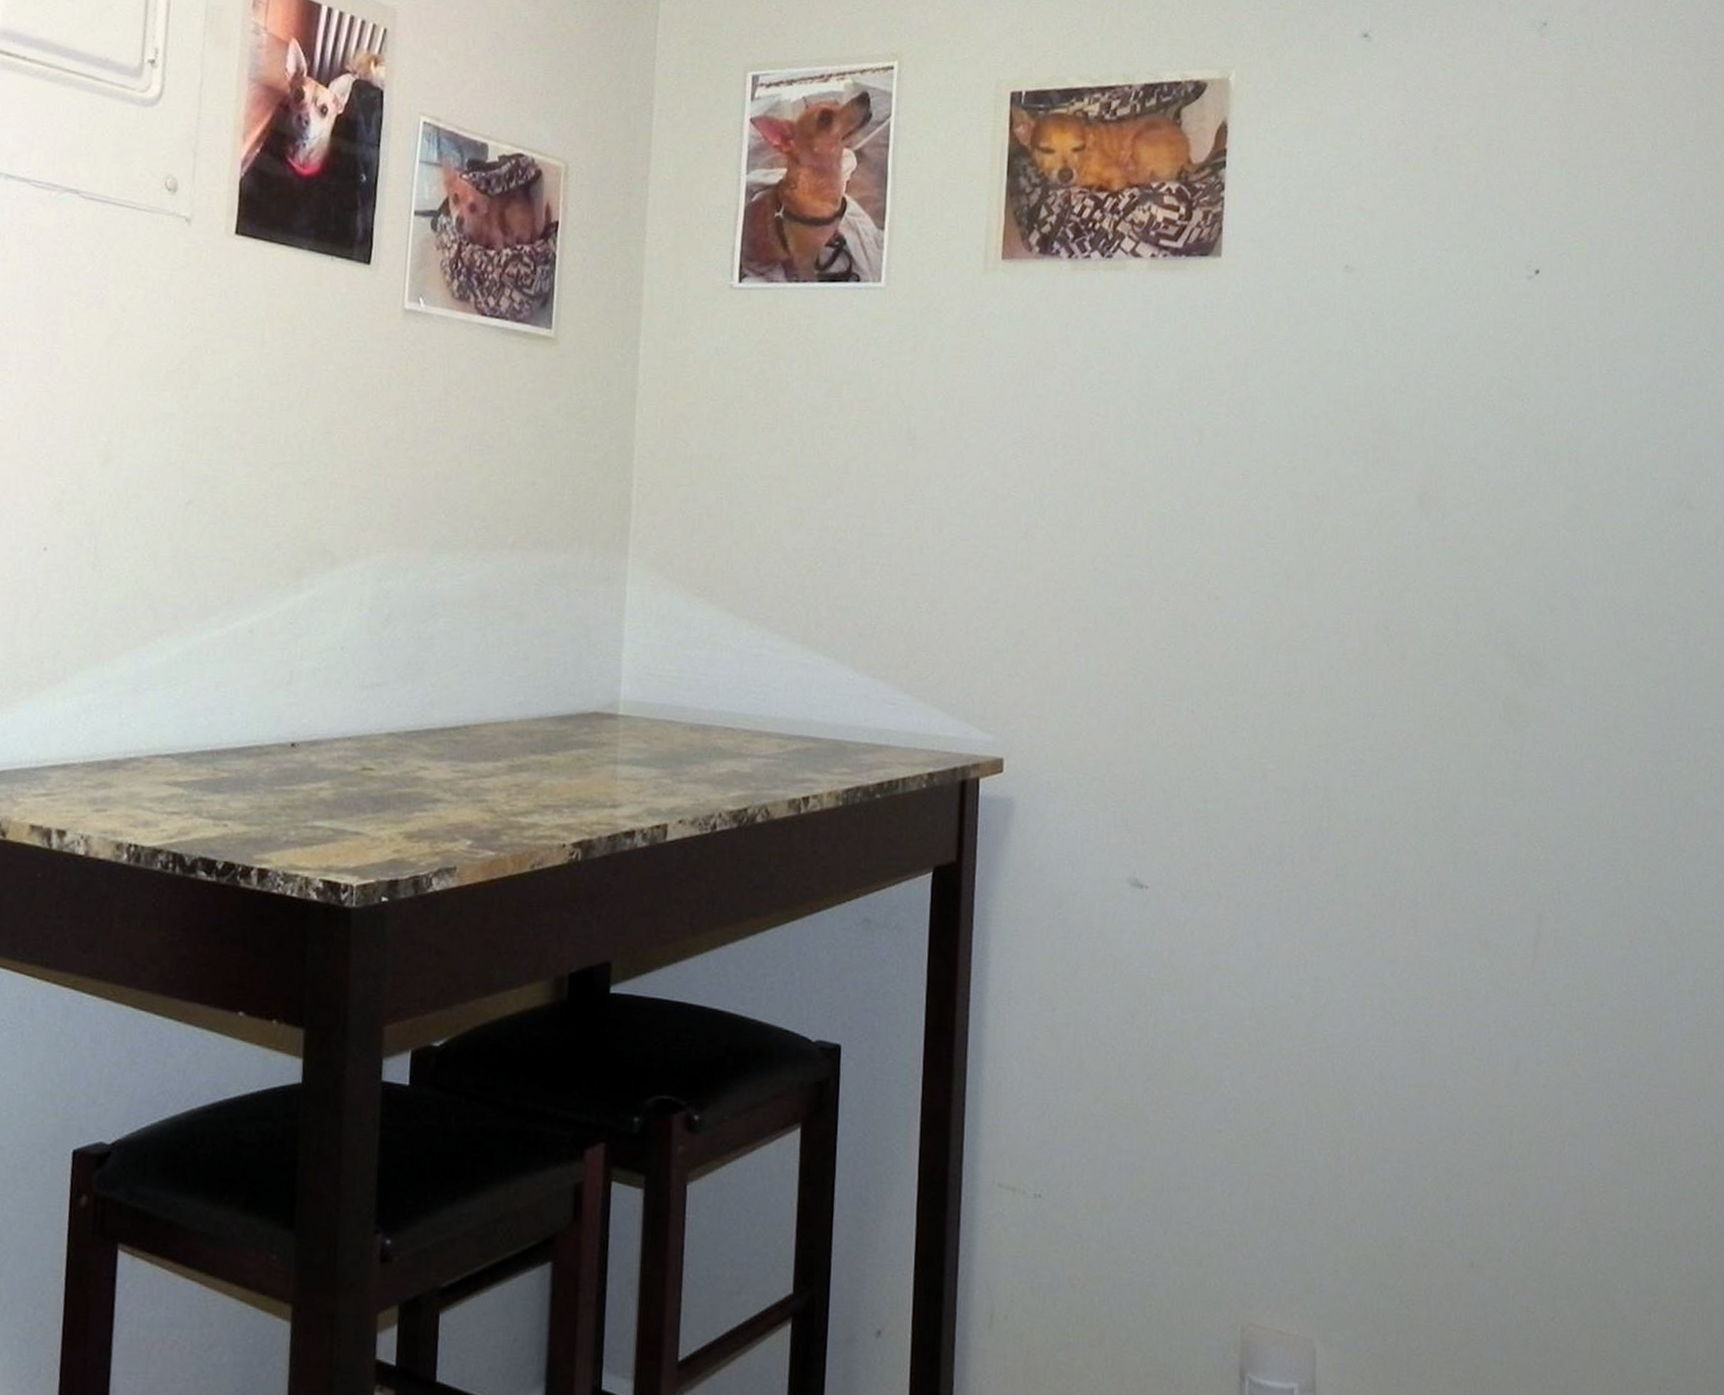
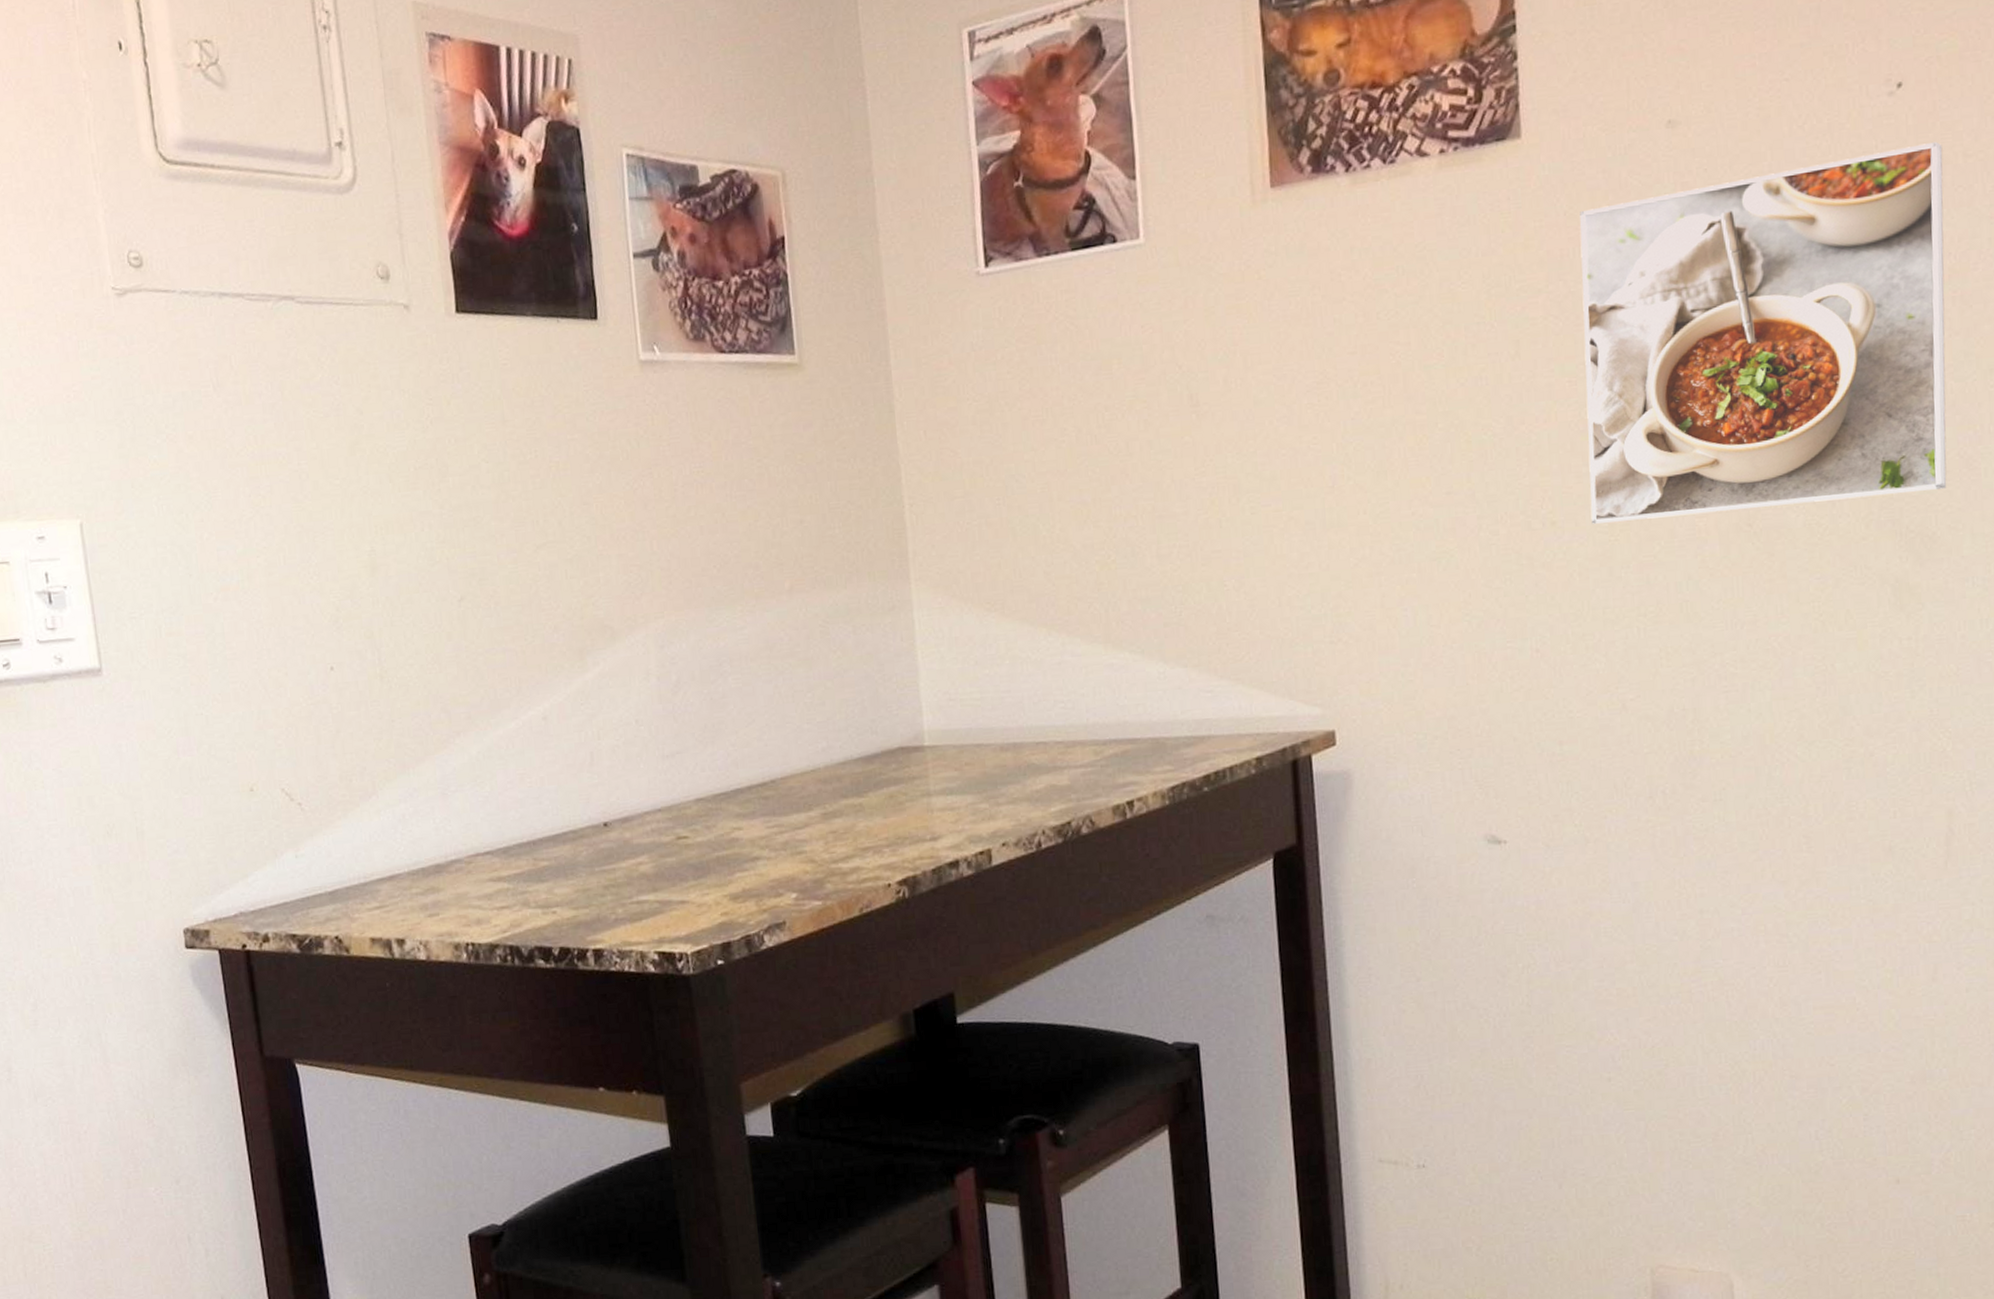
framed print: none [1250,324,1569,623] -> present [1579,141,1947,524]

